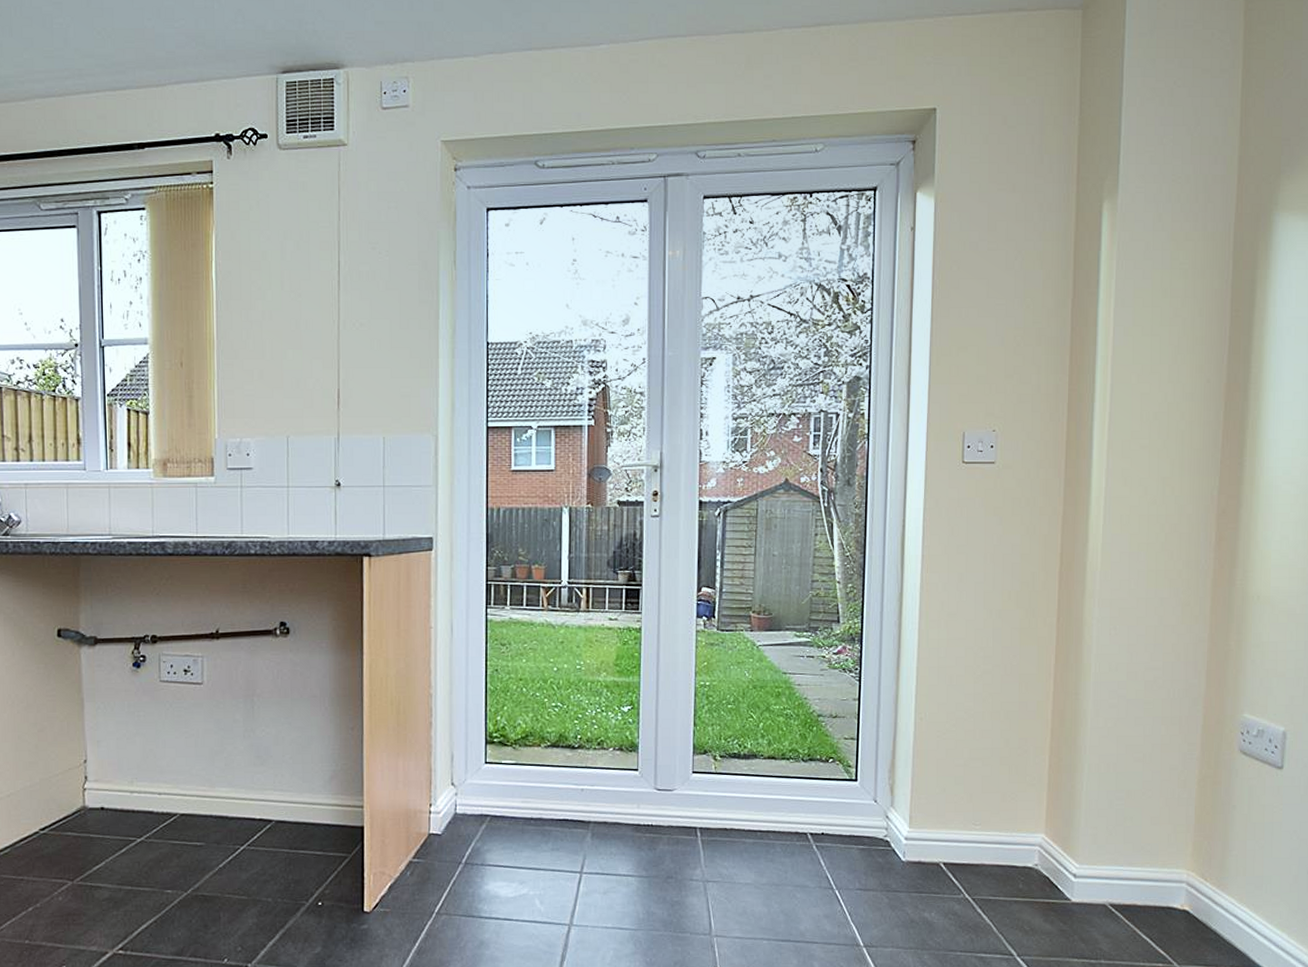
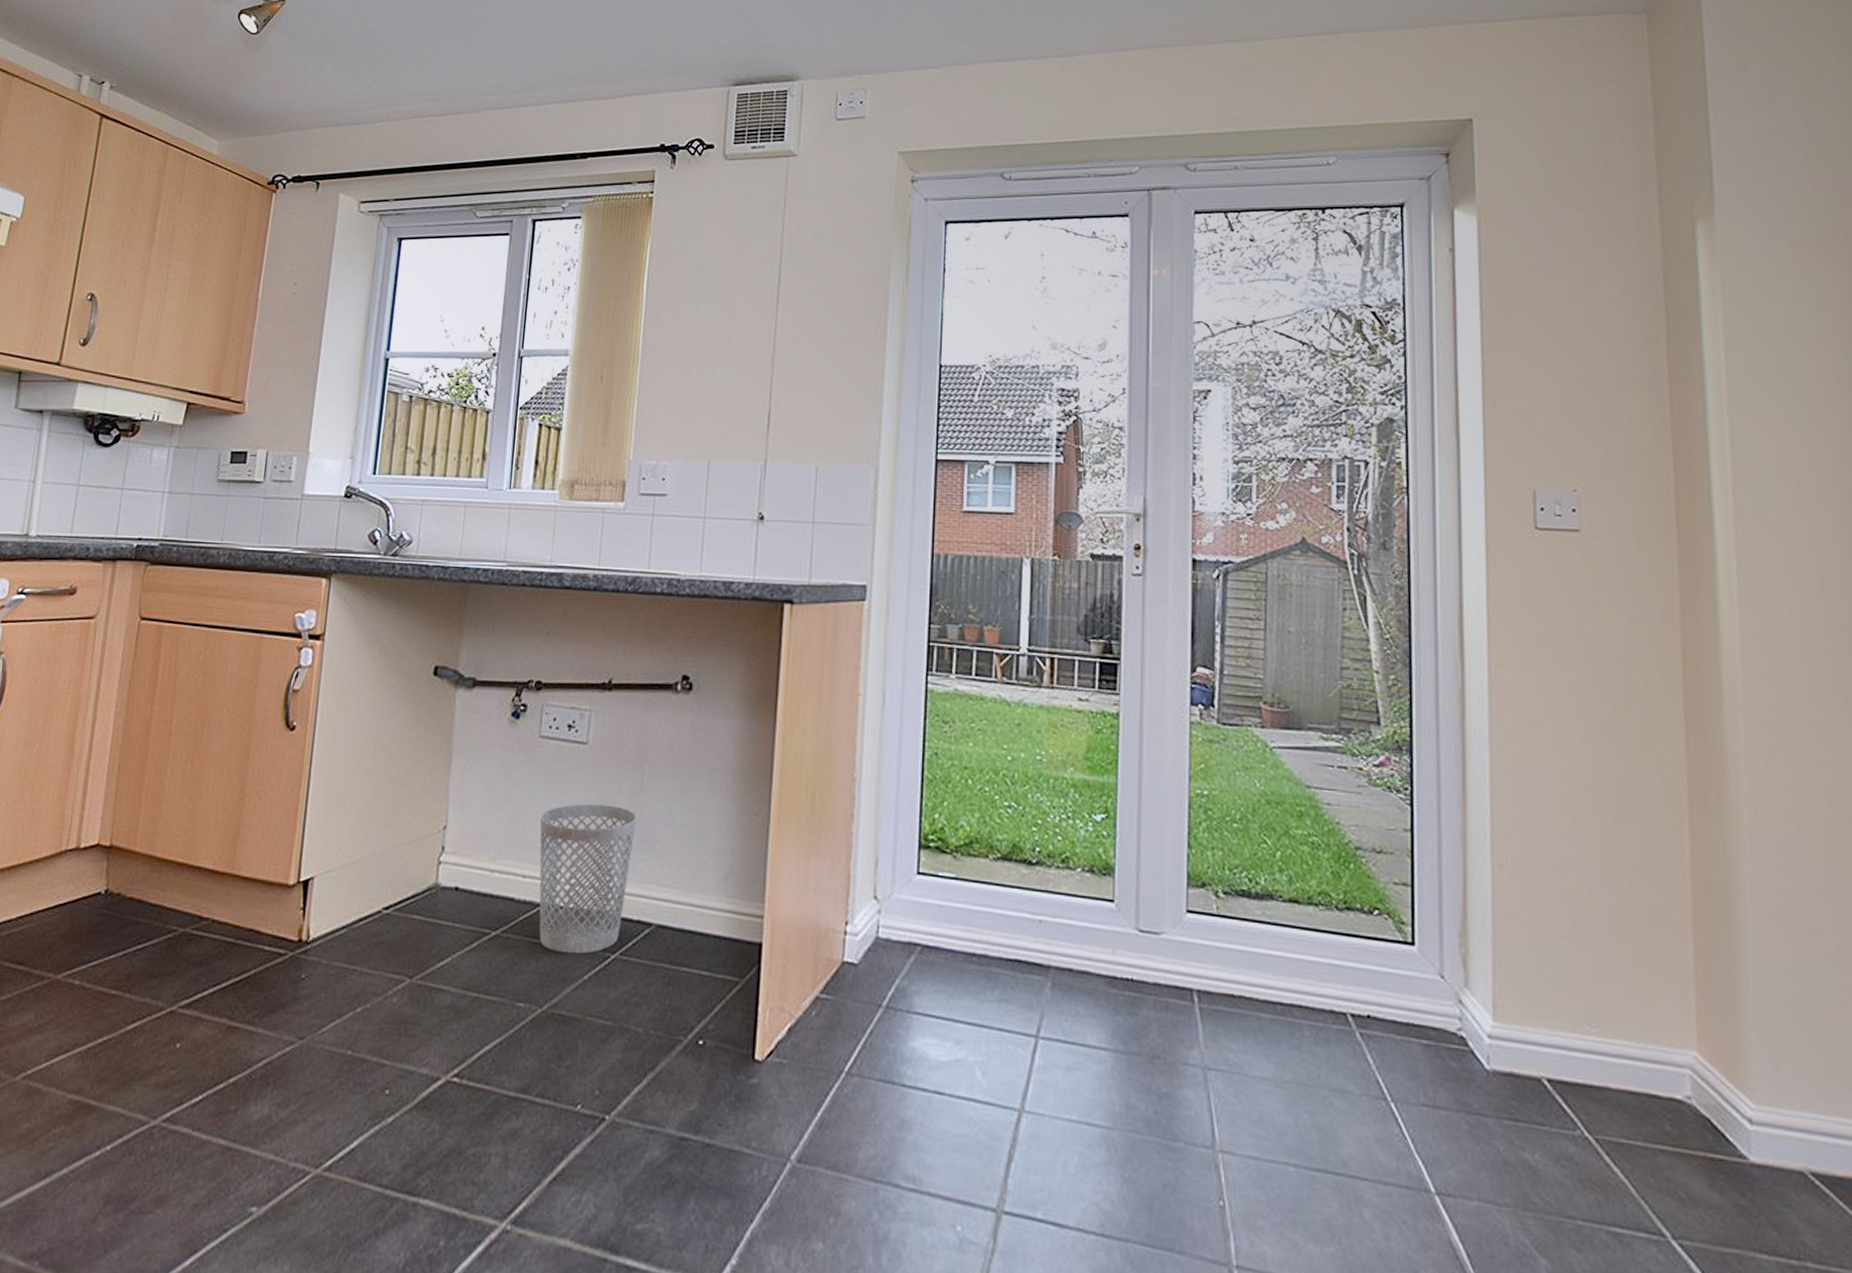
wastebasket: none [168,731,252,850] -> present [539,803,637,954]

